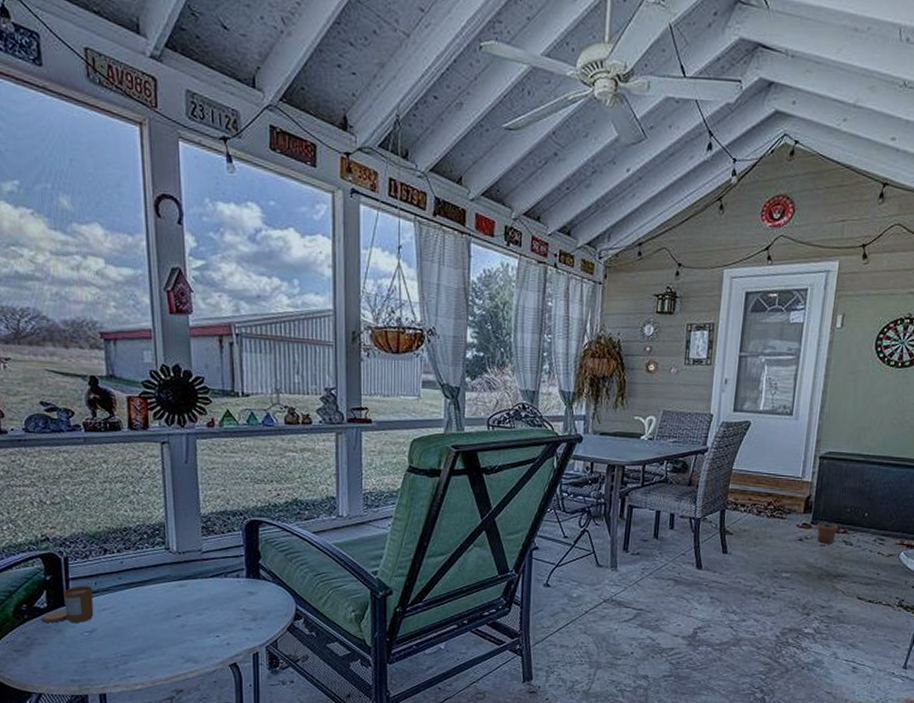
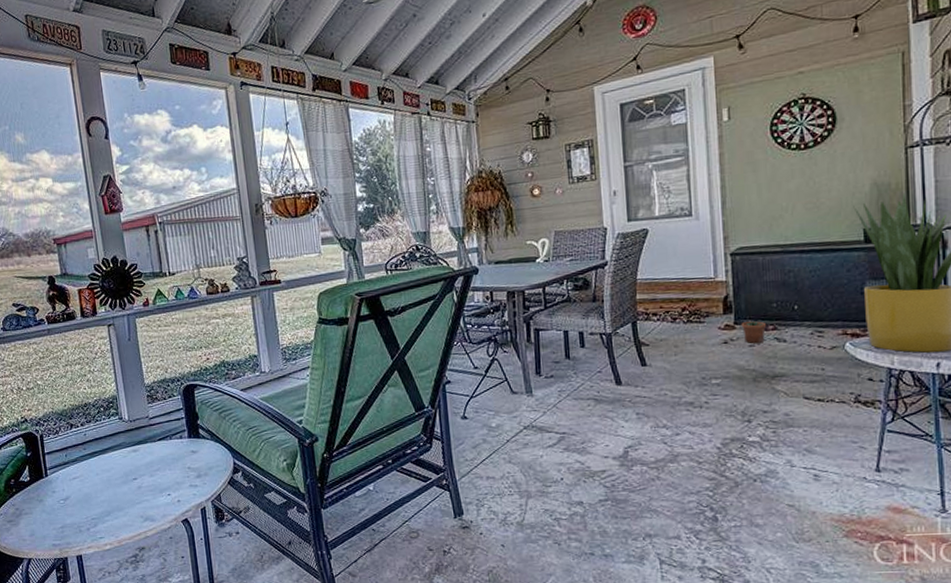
candle: present [42,586,94,624] -> none [26,458,67,494]

